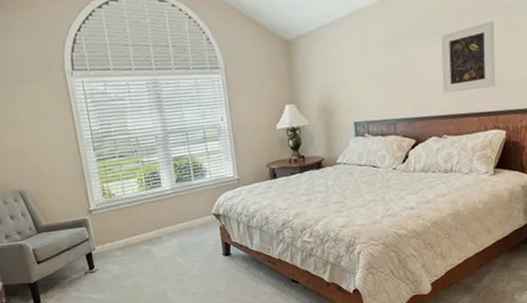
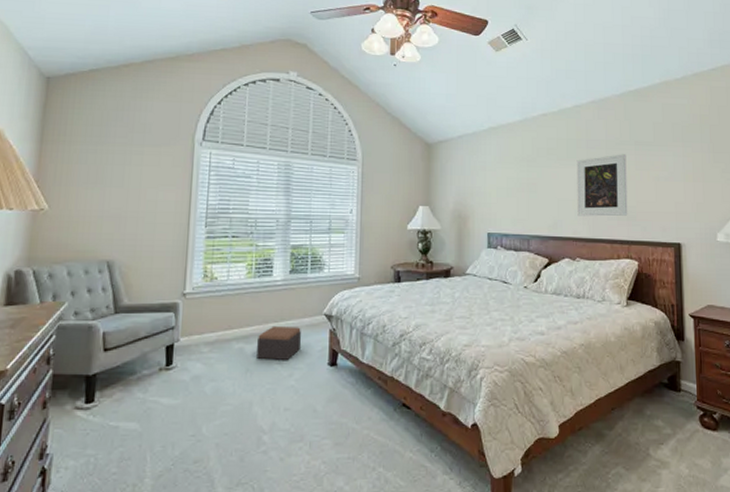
footstool: none [159,227,197,257] -> present [257,325,301,360]

